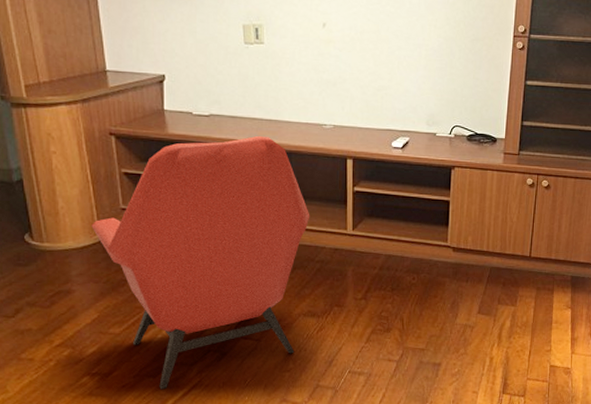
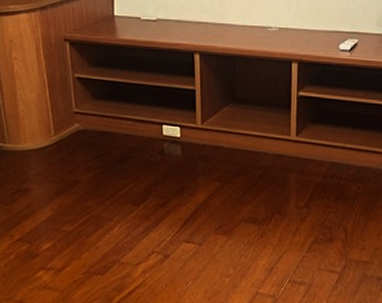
armchair: present [91,135,310,390] -> none [47,39,253,287]

